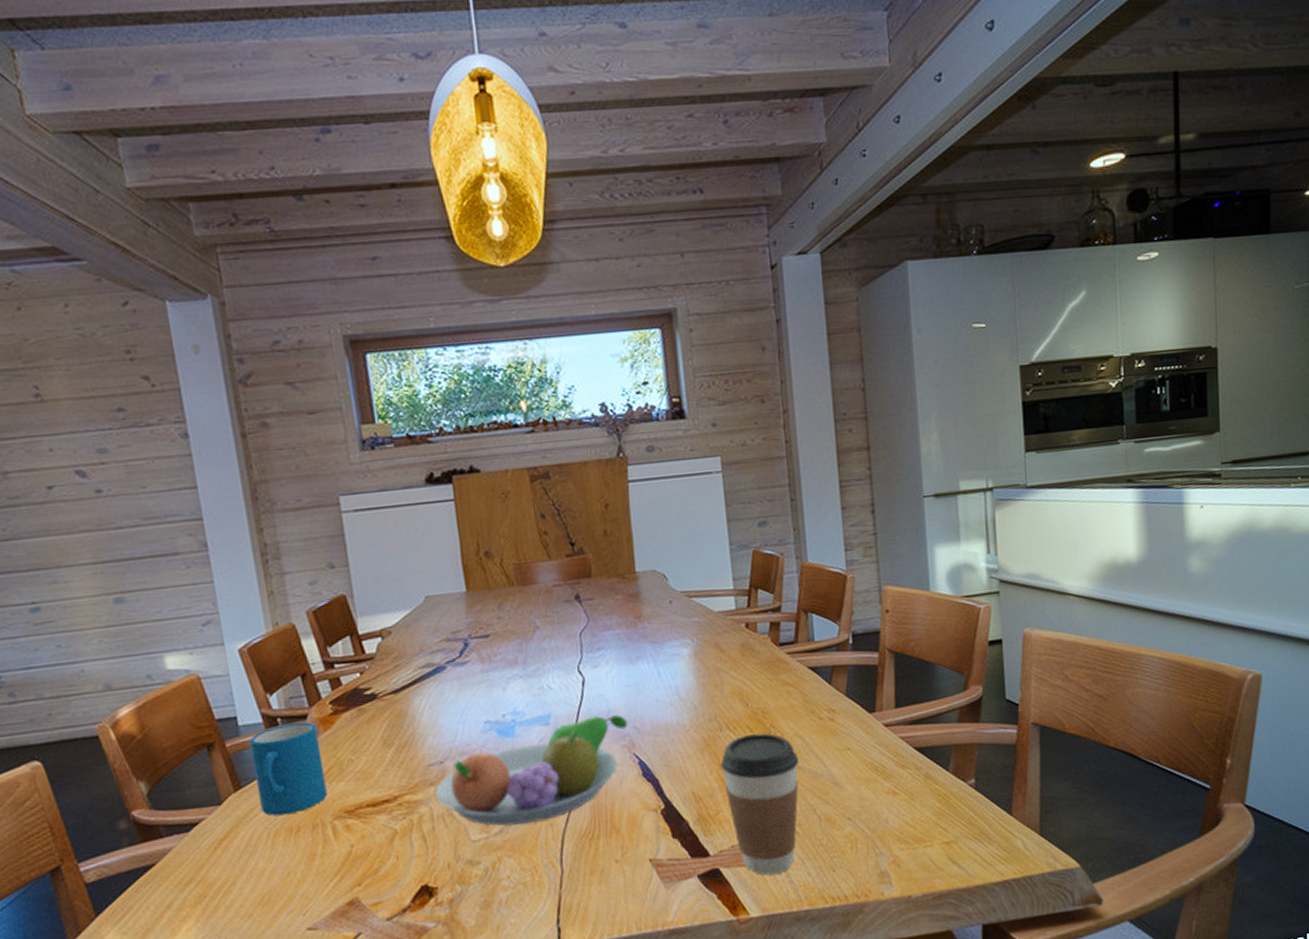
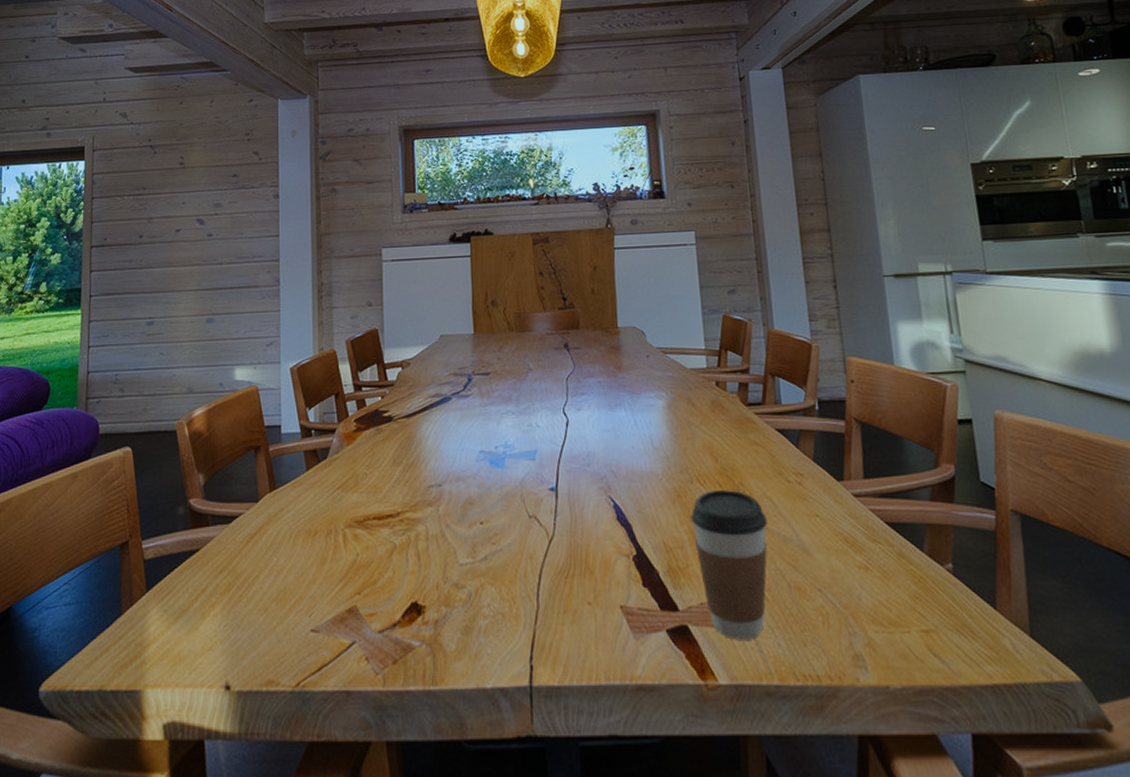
mug: present [249,722,328,816] -> none [287,436,343,518]
fruit bowl: present [436,715,627,826] -> none [433,456,605,554]

